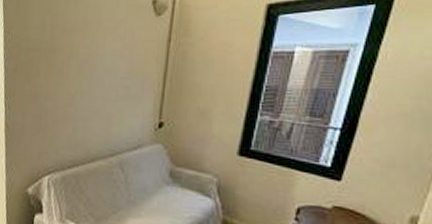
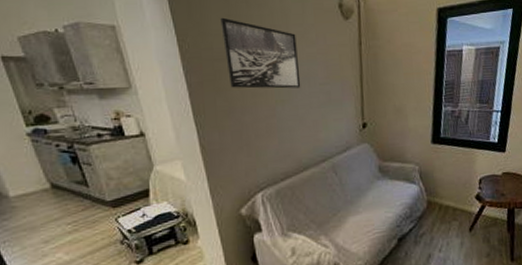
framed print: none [39,13,105,81] -> present [220,17,301,89]

